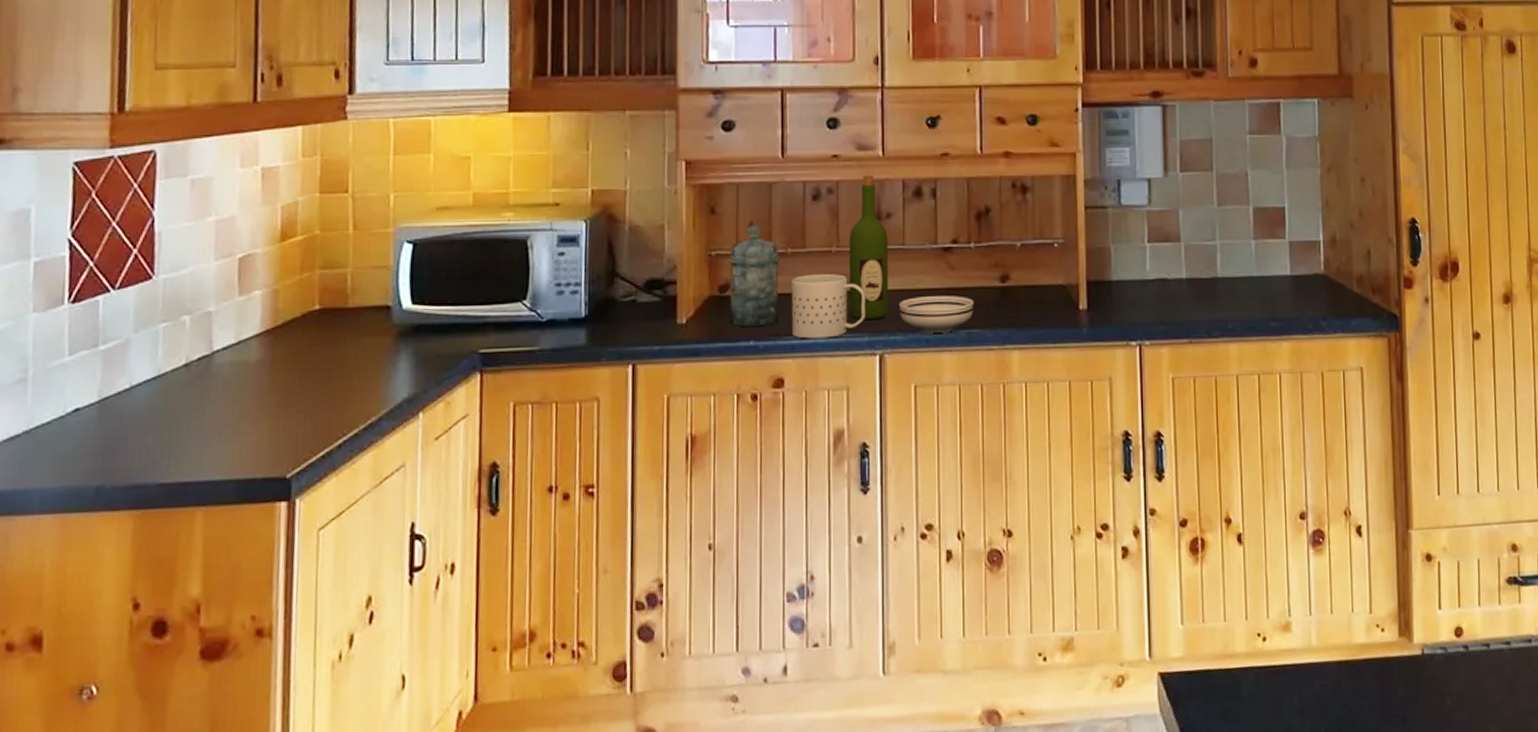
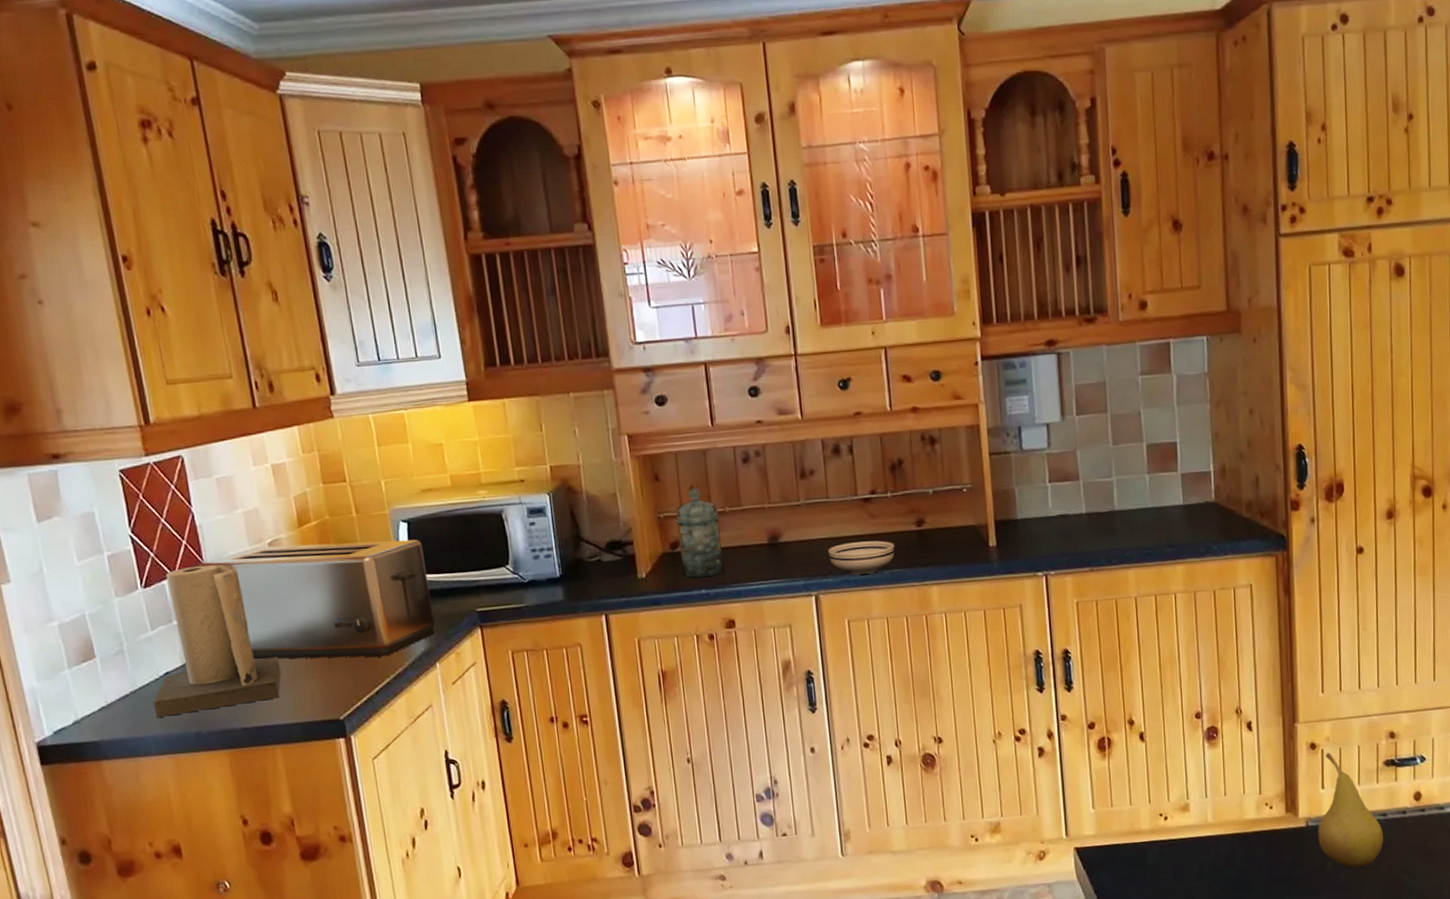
paper towel roll: none [49,279,224,465] -> present [153,564,281,717]
toaster: none [143,261,427,402] -> present [196,539,435,660]
mug: present [791,274,866,339] -> none [732,527,800,586]
wine bottle: present [848,176,889,321] -> none [778,437,819,567]
fruit: none [1435,565,1507,708] -> present [1318,752,1383,868]

